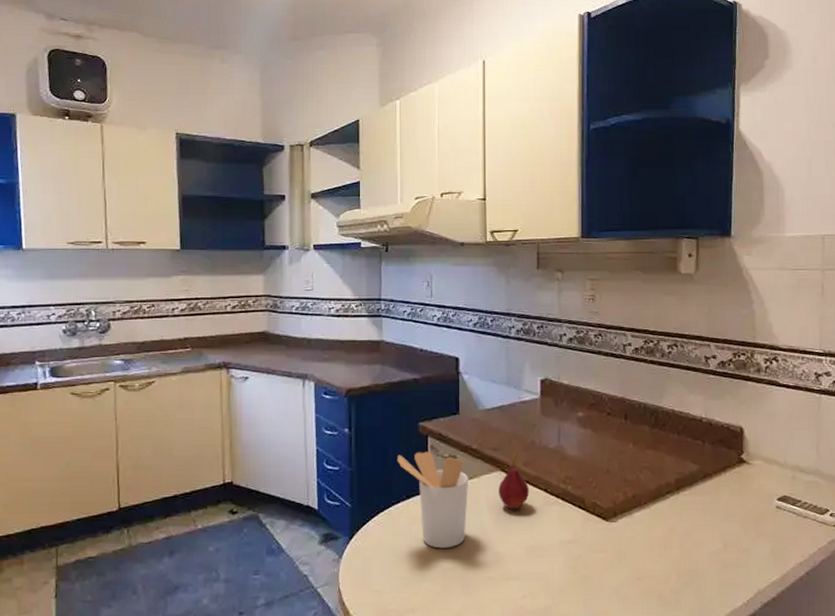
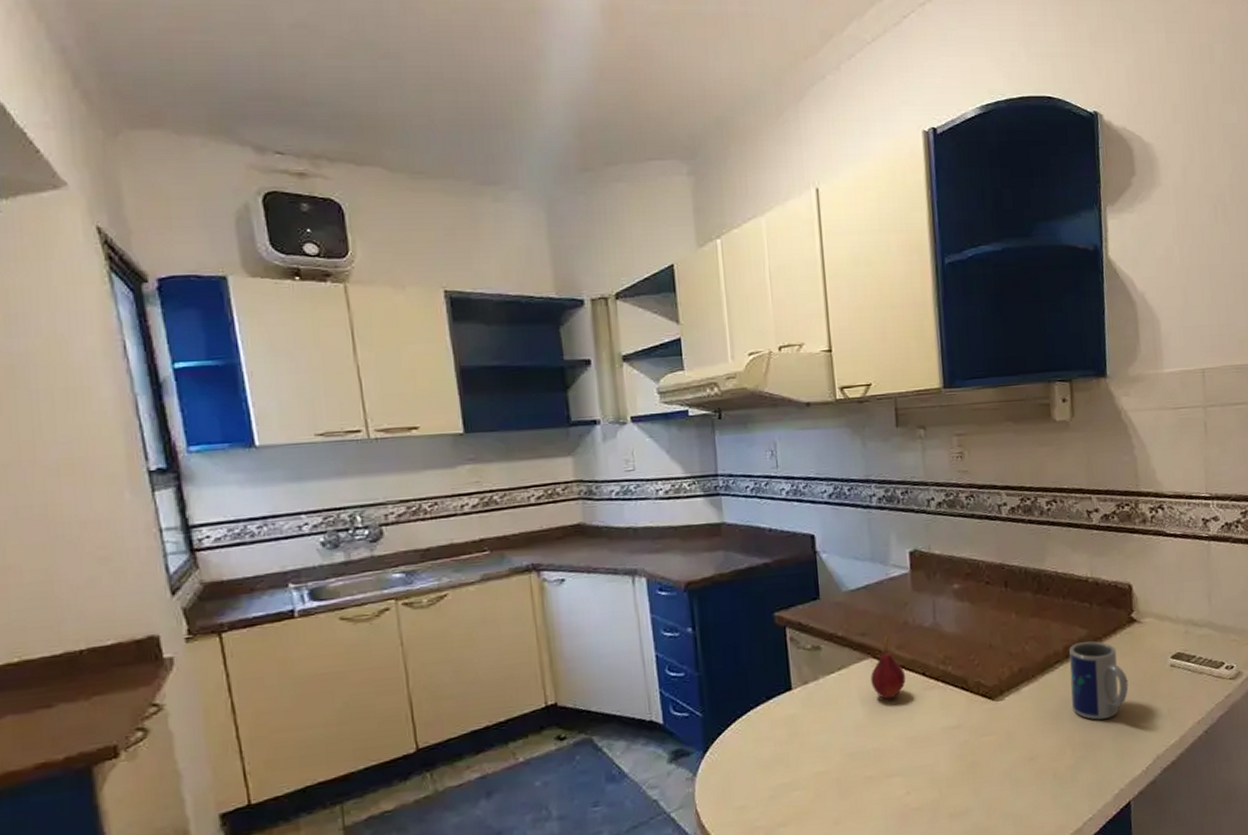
utensil holder: present [397,451,468,549] -> none [752,644,838,752]
mug: none [679,477,735,550] -> present [1069,641,1129,720]

